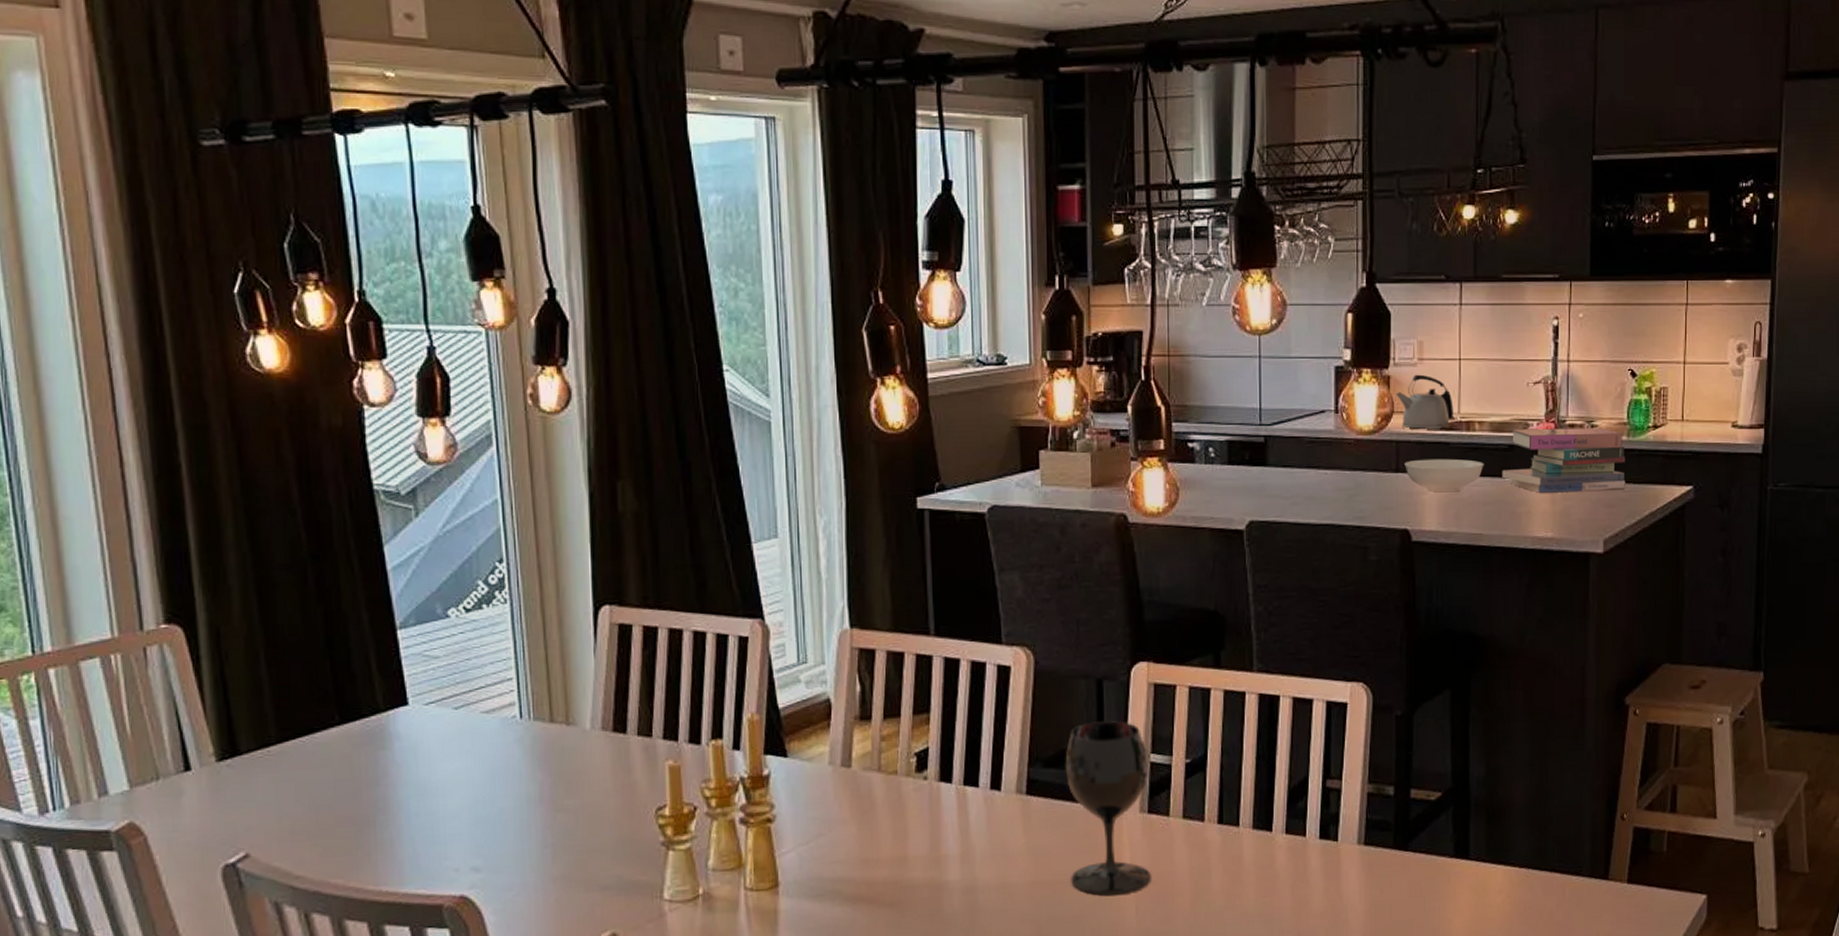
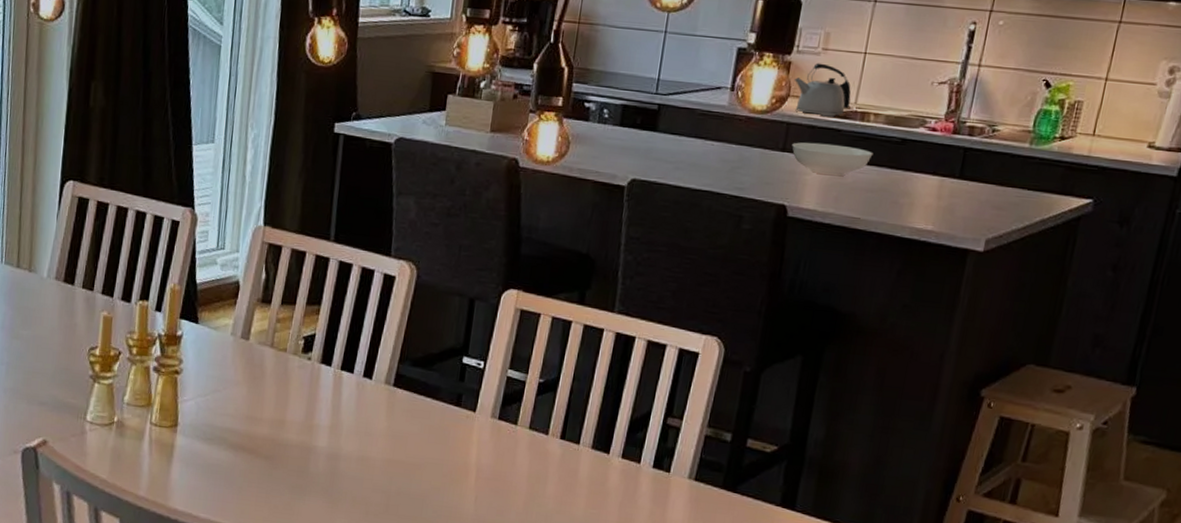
wine glass: present [1065,721,1151,895] -> none [421,334,505,484]
books: present [1502,427,1626,493] -> none [889,124,1025,196]

